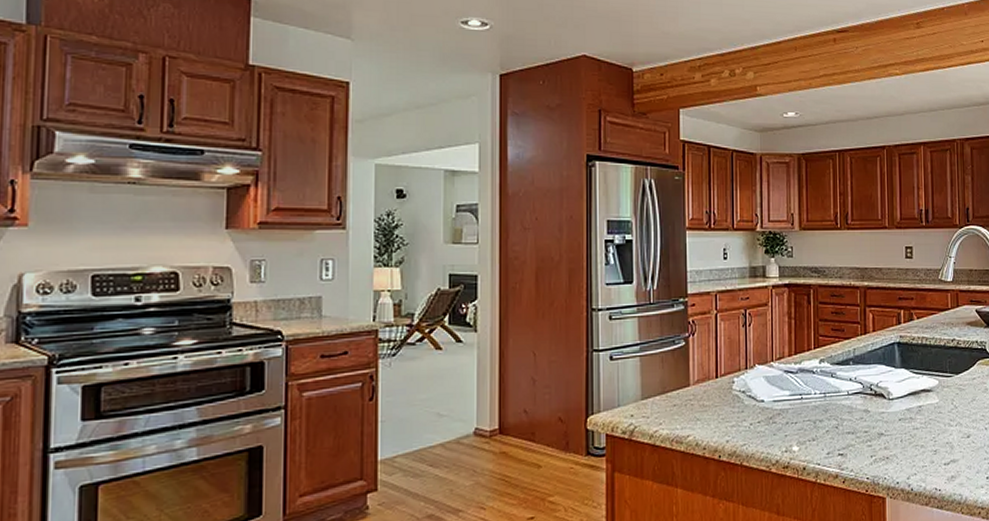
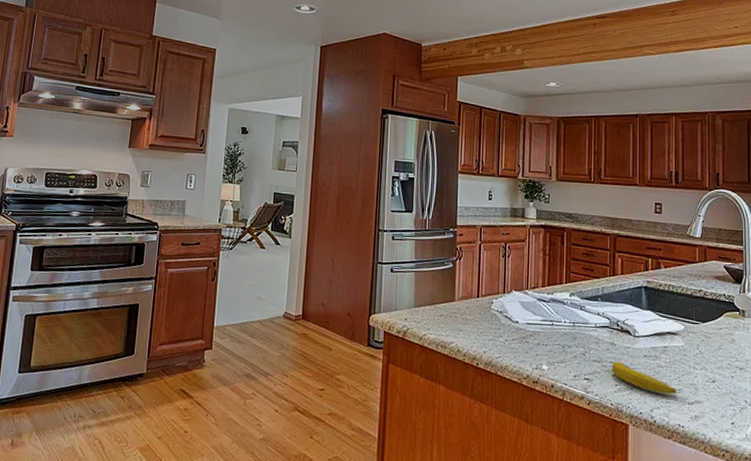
banana: none [867,429,933,458] -> present [612,361,677,394]

